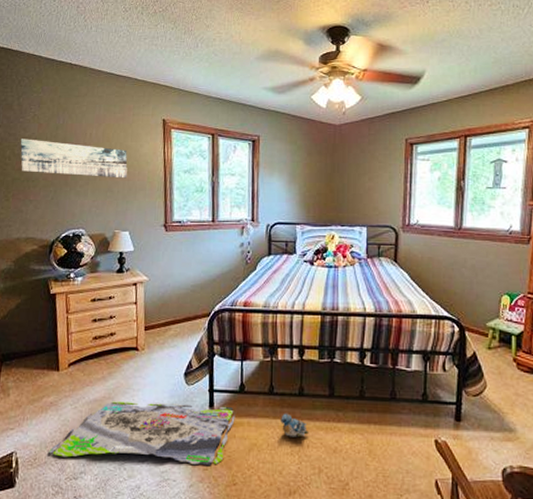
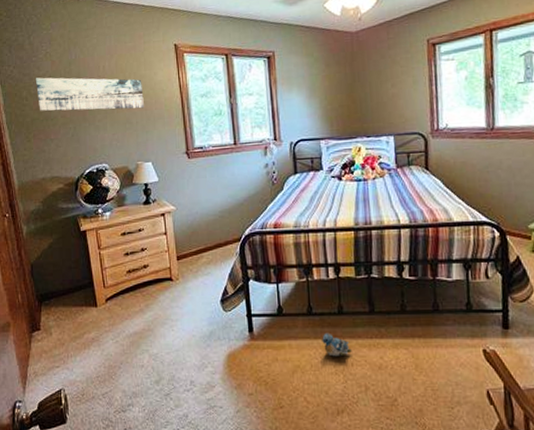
rug: present [49,401,235,466] -> none [95,331,276,391]

